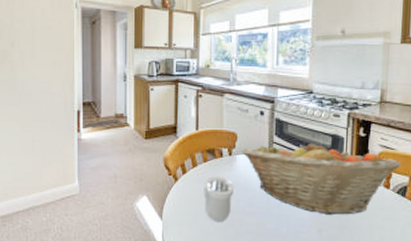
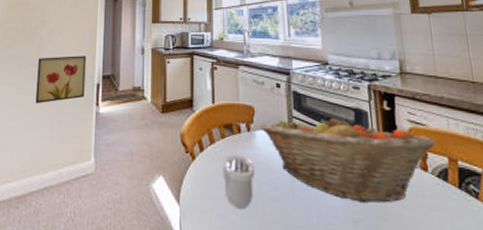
wall art: none [12,81,65,131] -> present [35,56,86,104]

